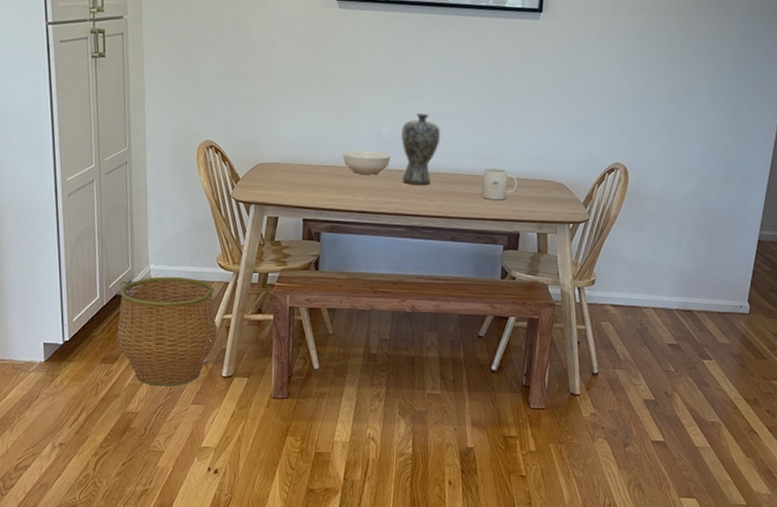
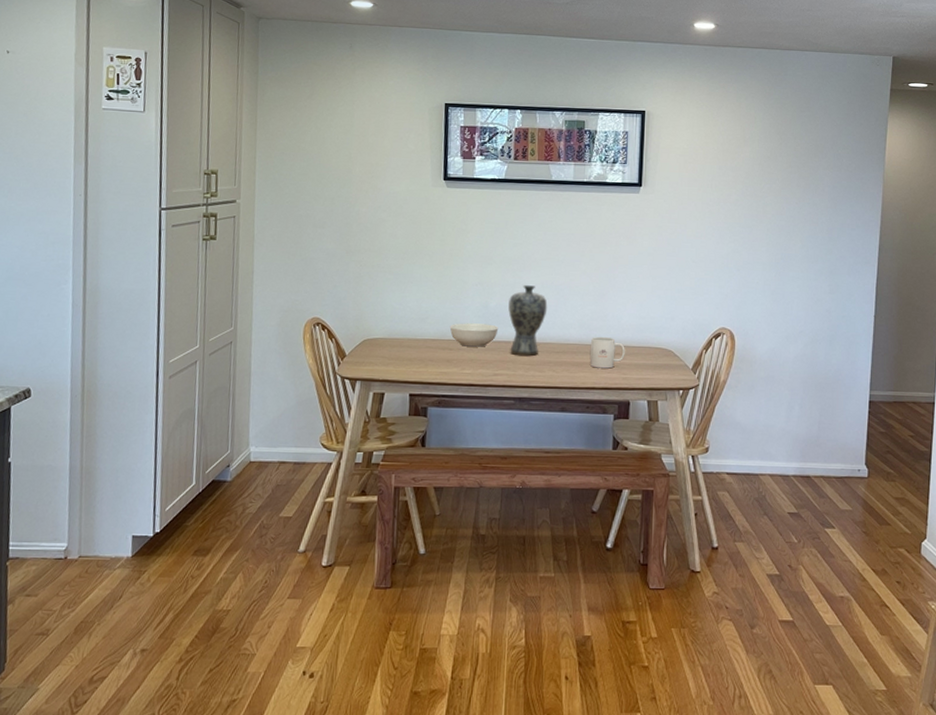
basket: present [117,276,218,387] -> none [211,458,319,579]

